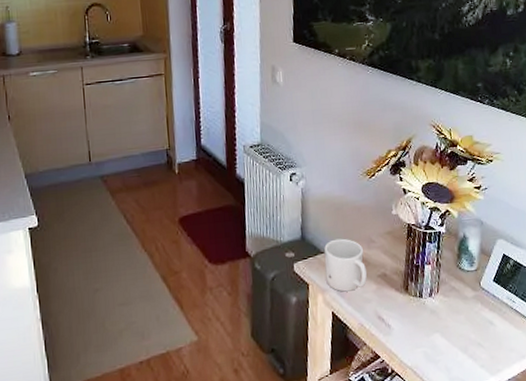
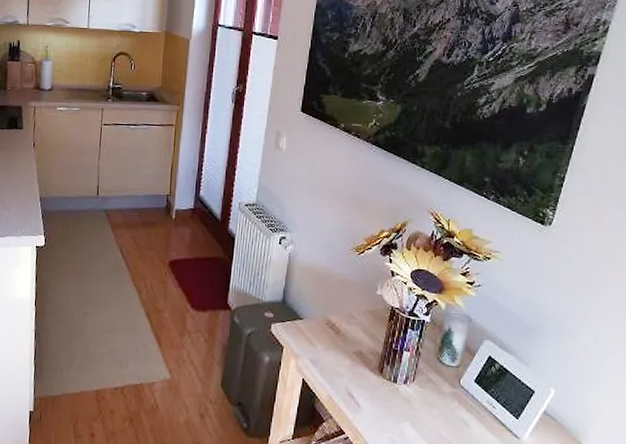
mug: present [324,238,368,292] -> none [301,308,344,362]

